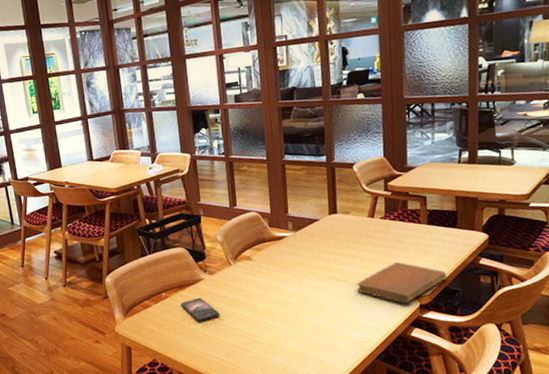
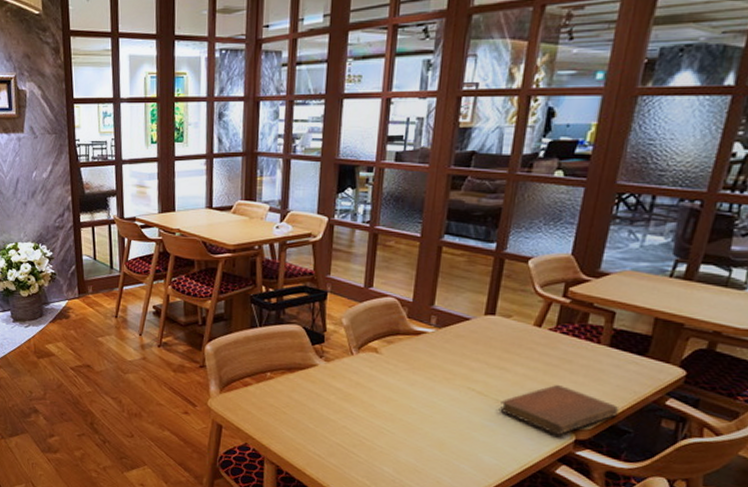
smartphone: present [181,297,220,322] -> none [286,384,330,412]

